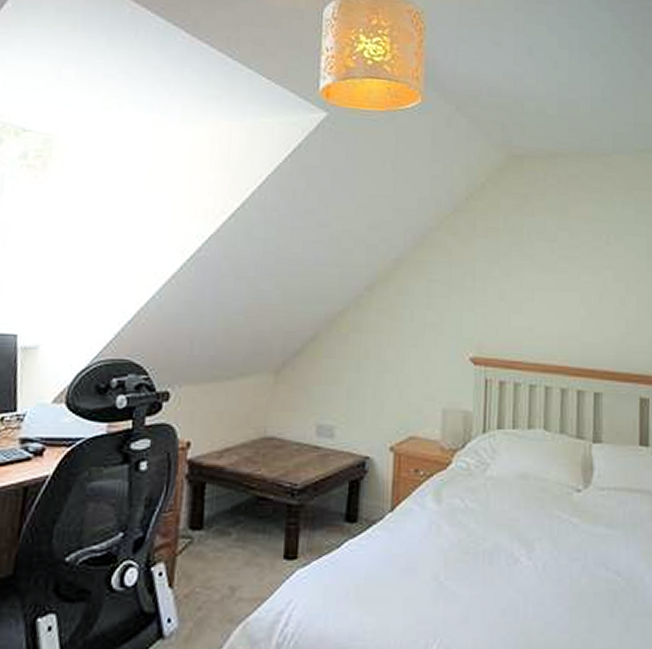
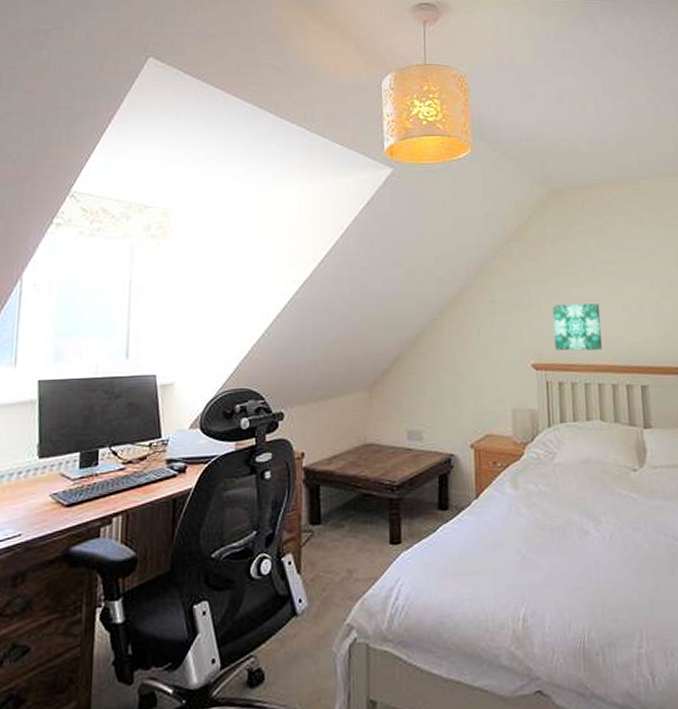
wall art: none [498,290,555,347] -> present [552,303,602,351]

